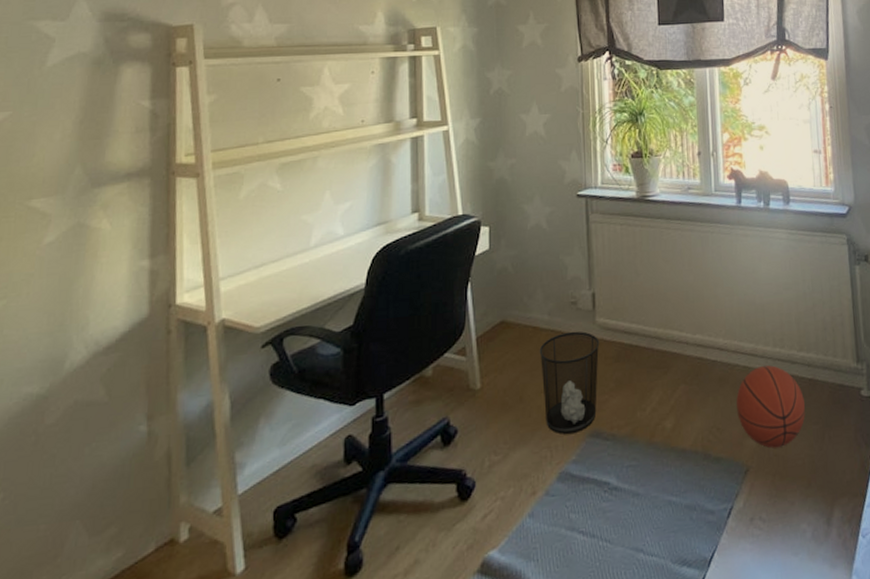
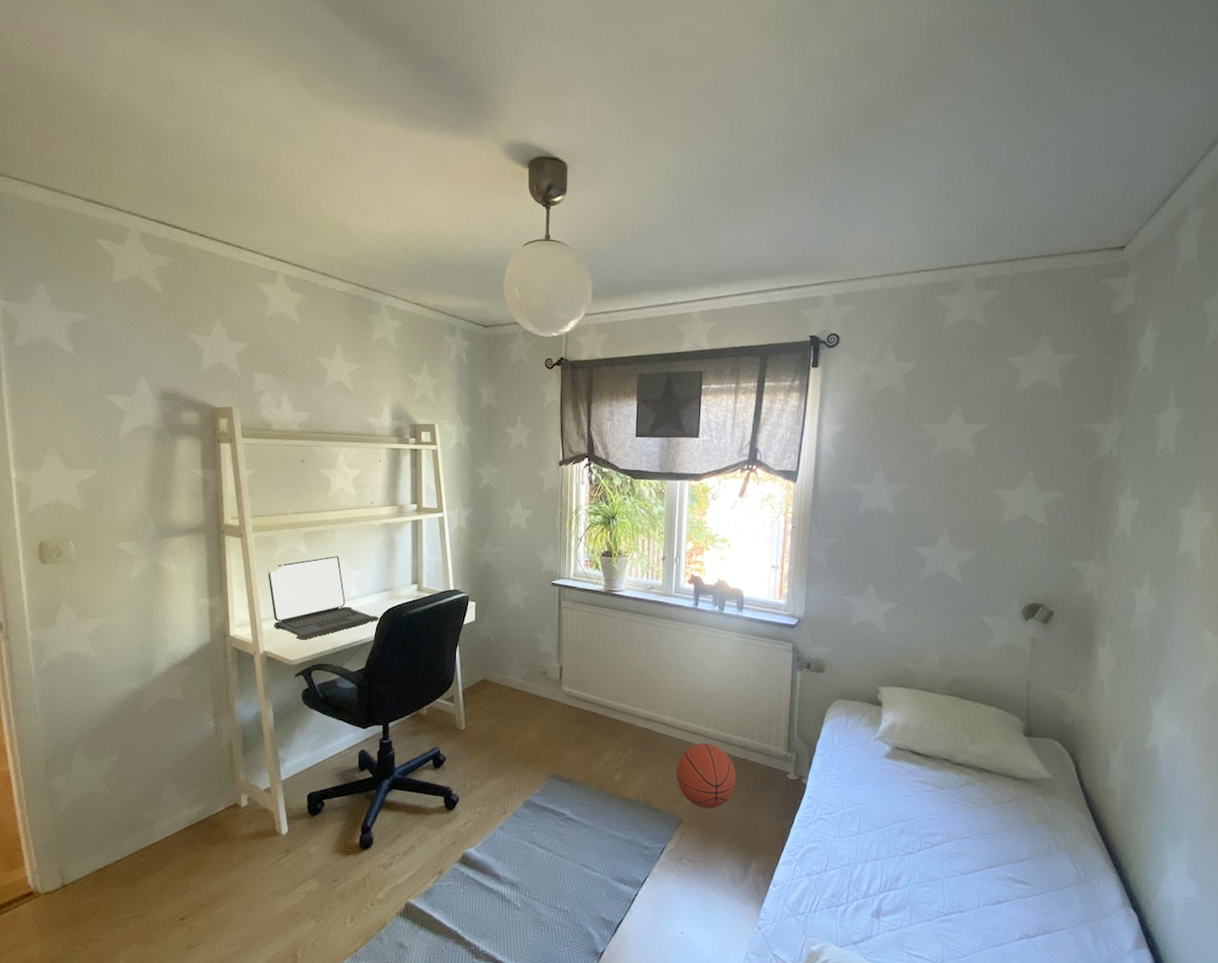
laptop: none [229,188,372,299] -> present [267,556,380,640]
waste bin: present [539,331,600,434] -> none [513,695,564,773]

